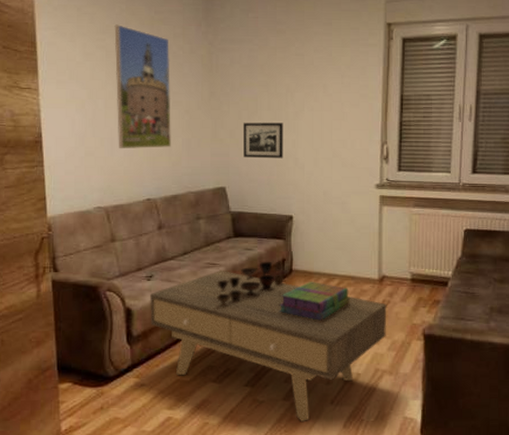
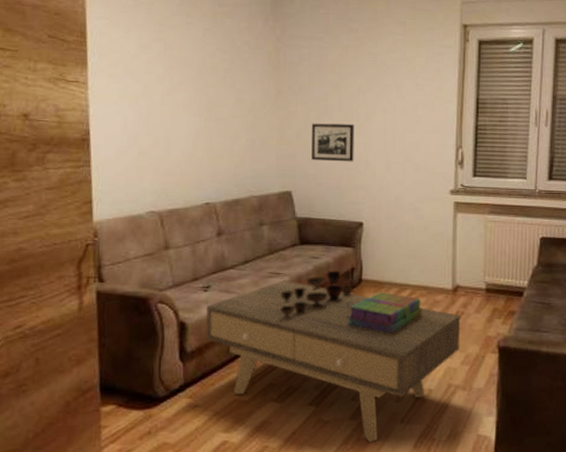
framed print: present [114,24,171,148] -> none [173,16,235,149]

